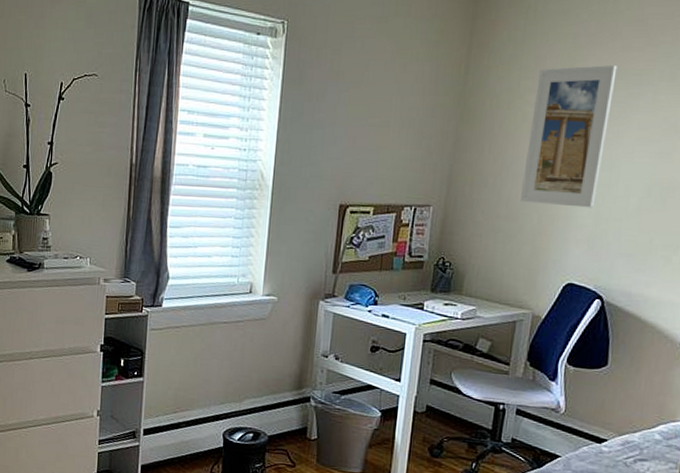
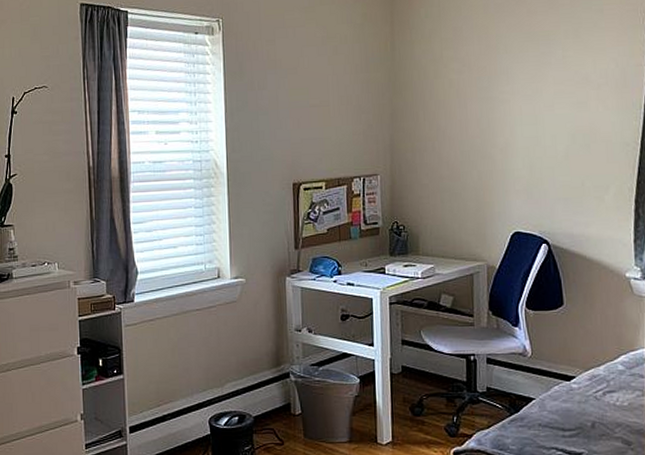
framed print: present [521,65,617,208] -> none [458,29,527,162]

